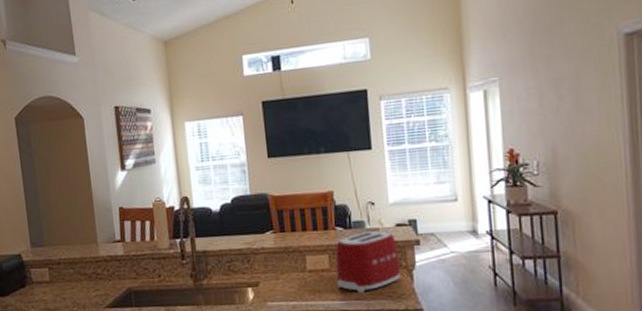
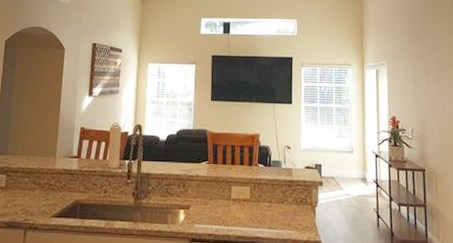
toaster: present [335,230,401,293] -> none [255,170,306,223]

